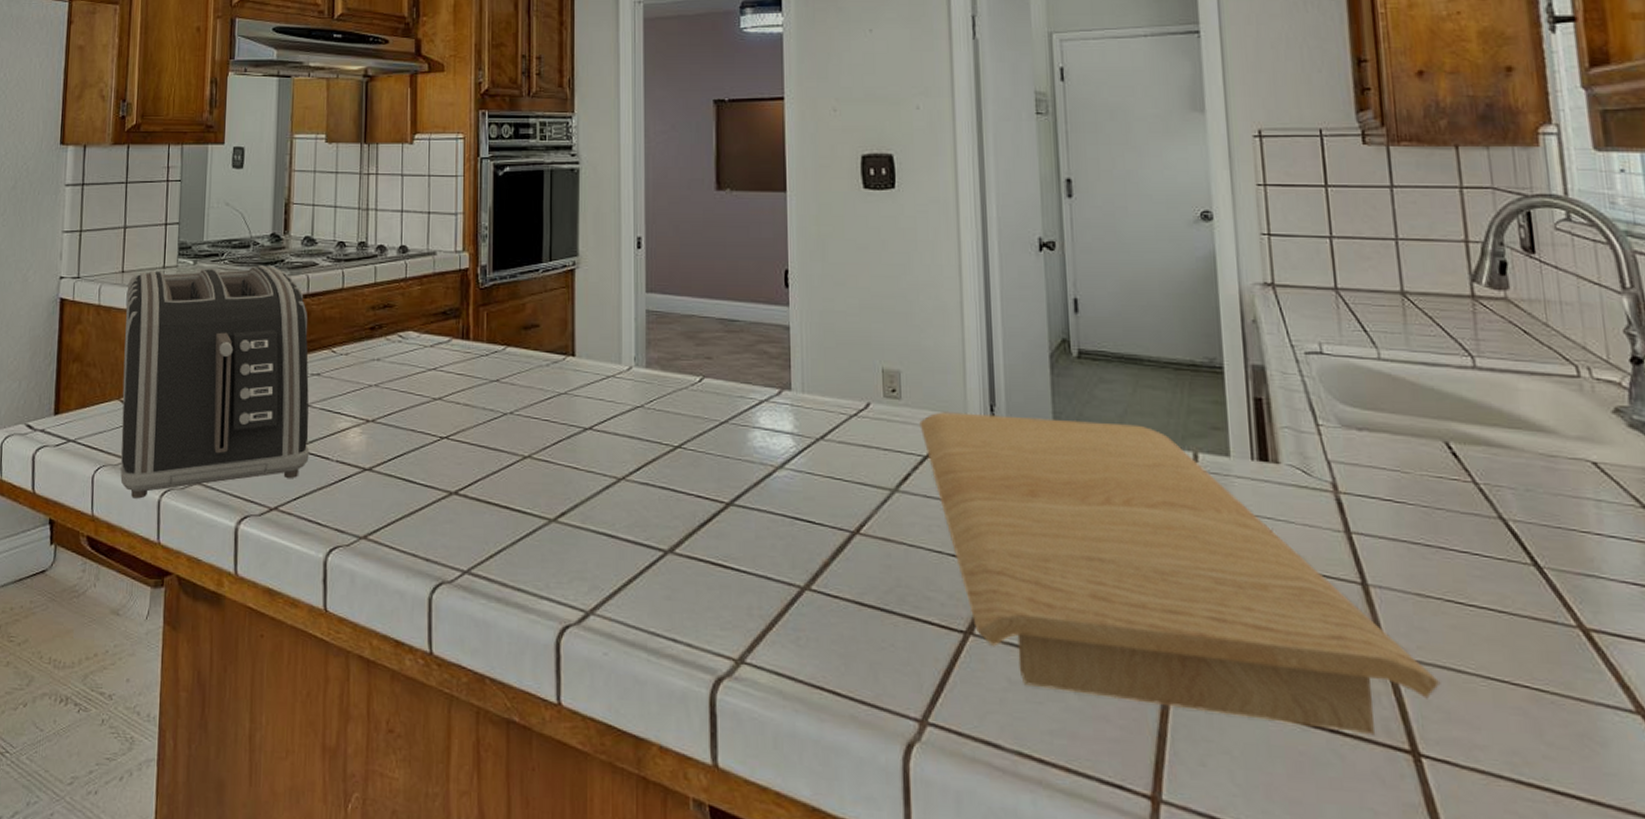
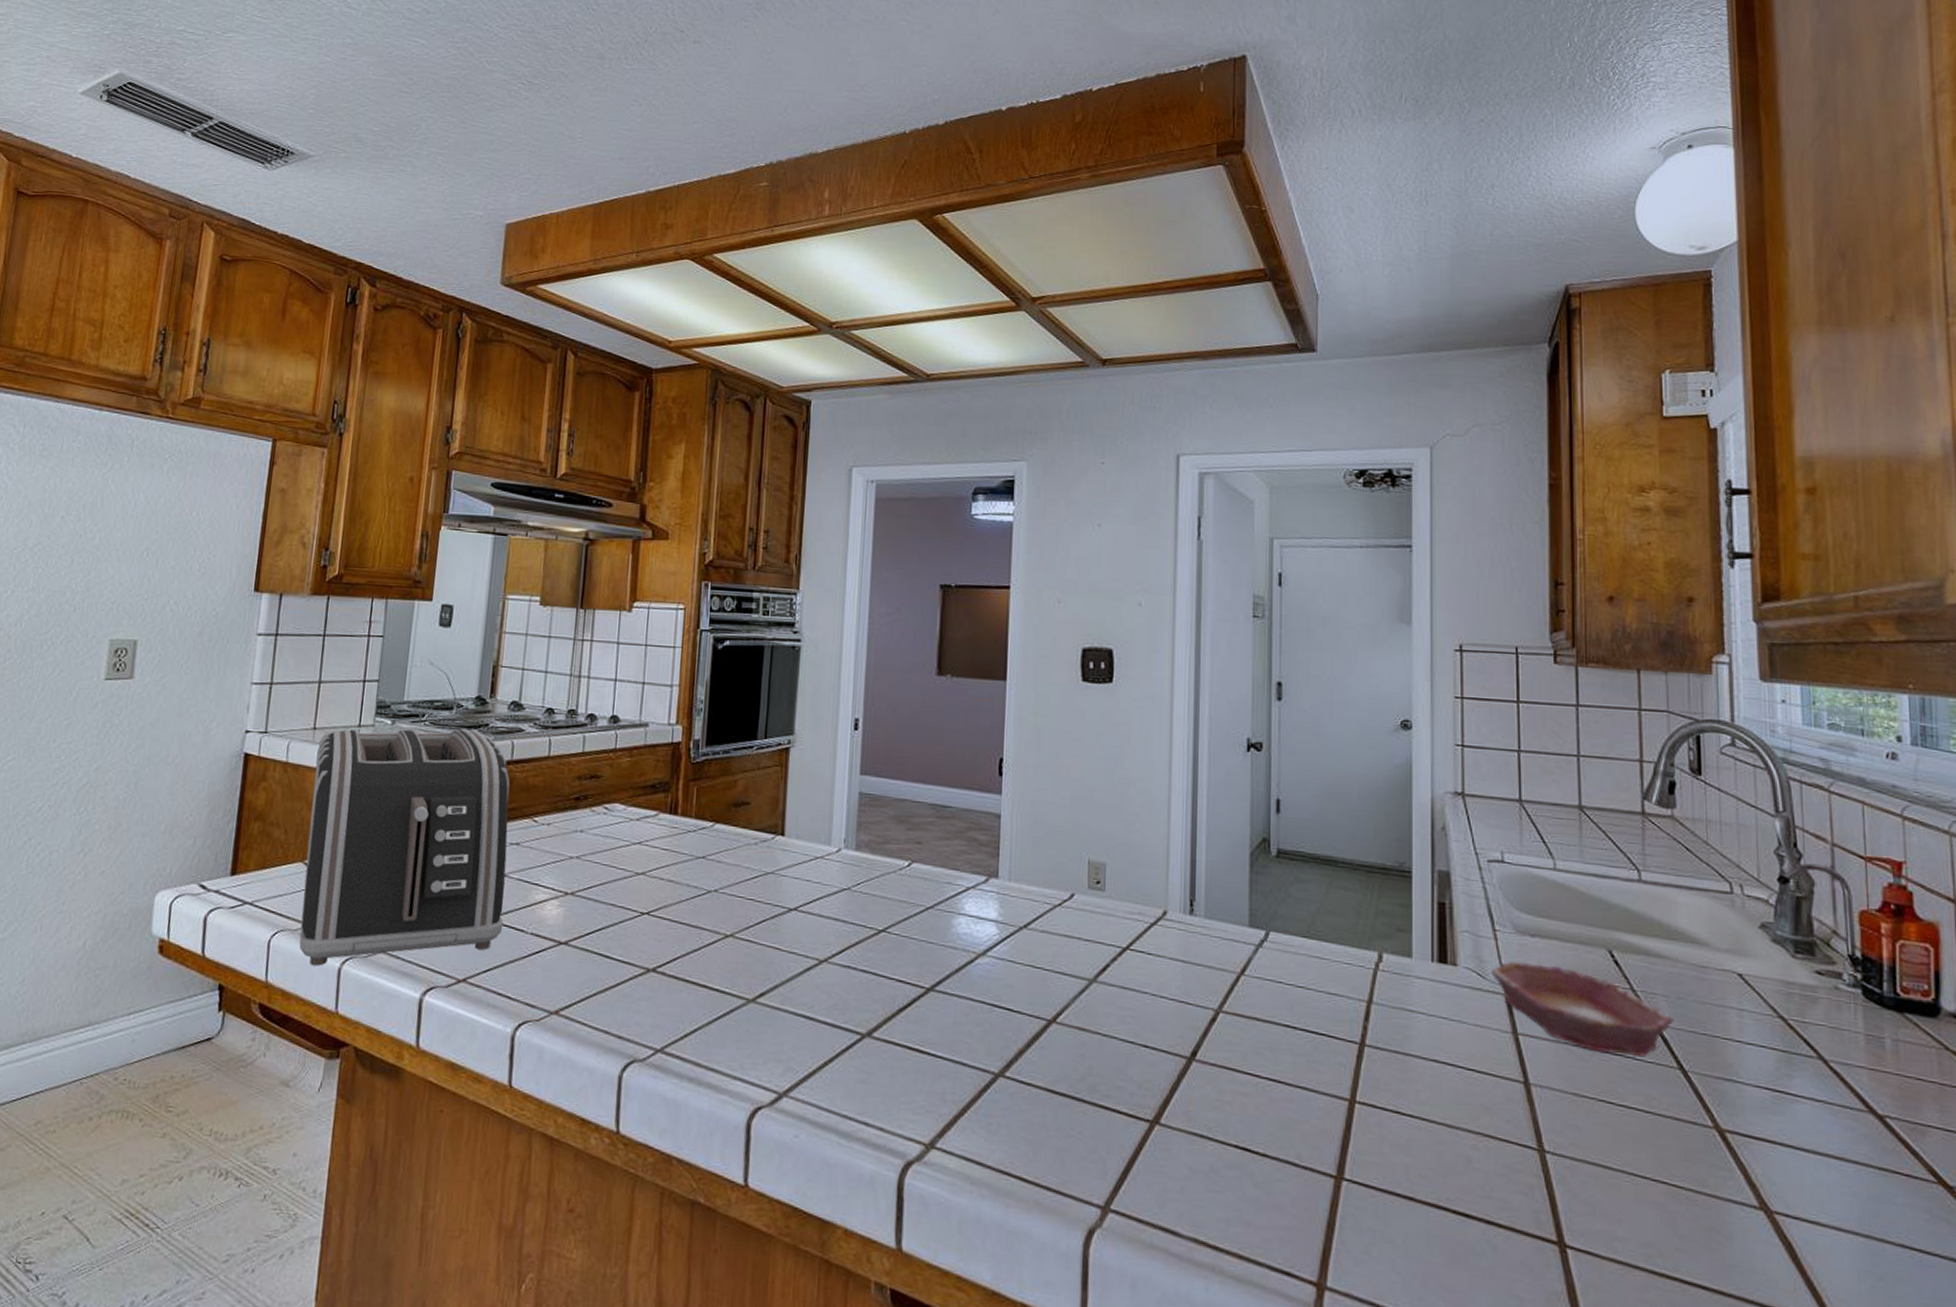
cutting board: present [919,412,1441,736] -> none [1121,905,1589,1227]
bowl: none [1316,457,1524,554] -> present [1490,962,1674,1058]

